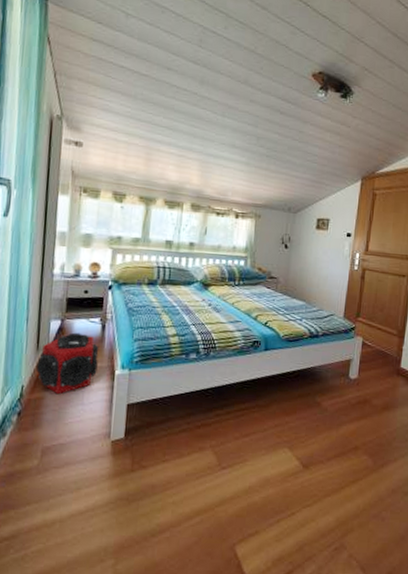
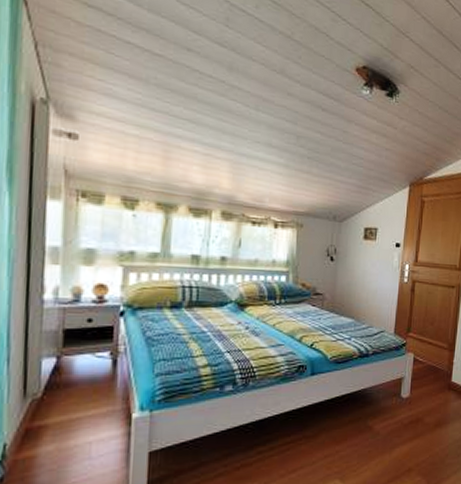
speaker: present [36,332,99,395] -> none [24,371,110,450]

